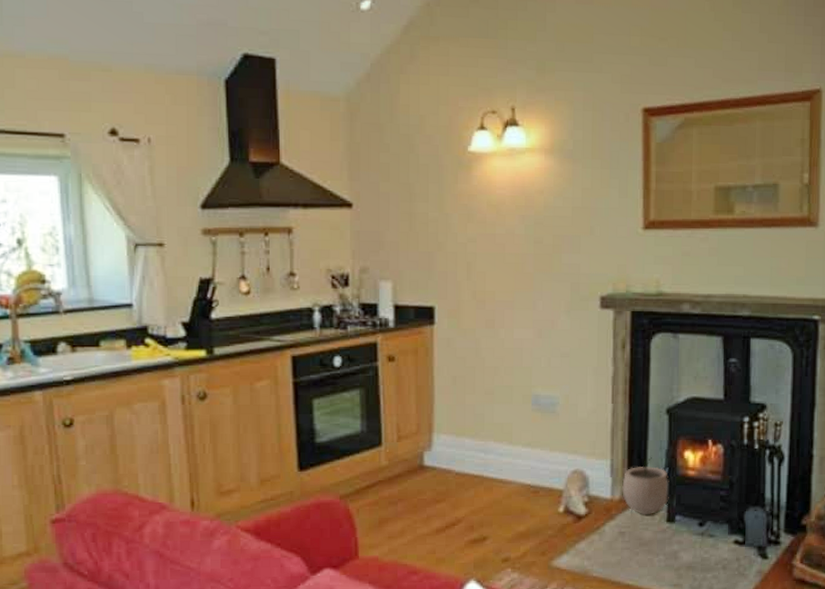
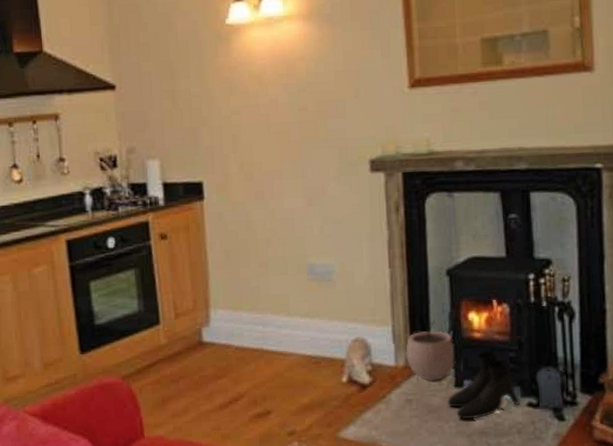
boots: none [658,487,727,554] -> present [447,349,520,419]

